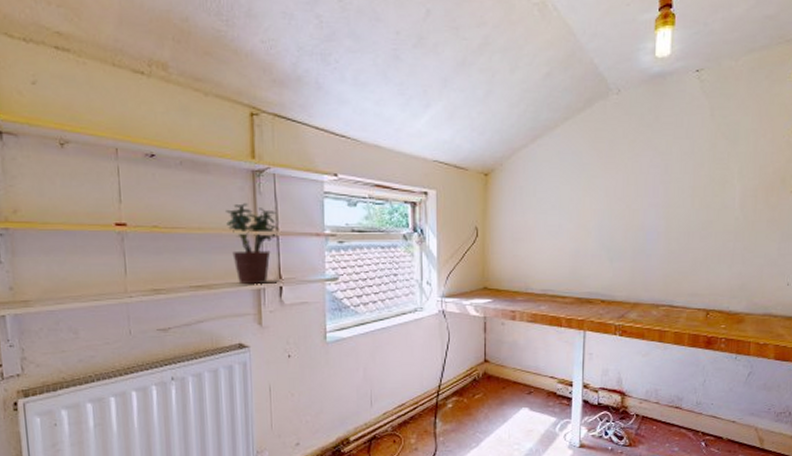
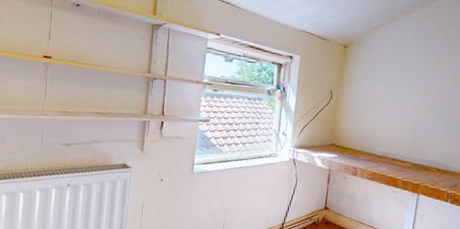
potted plant: present [226,203,280,284] -> none [127,50,168,117]

